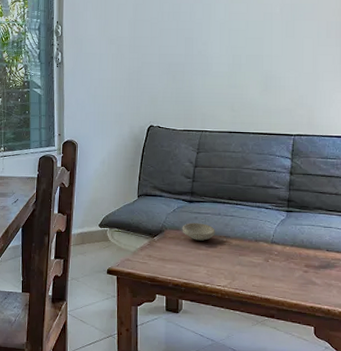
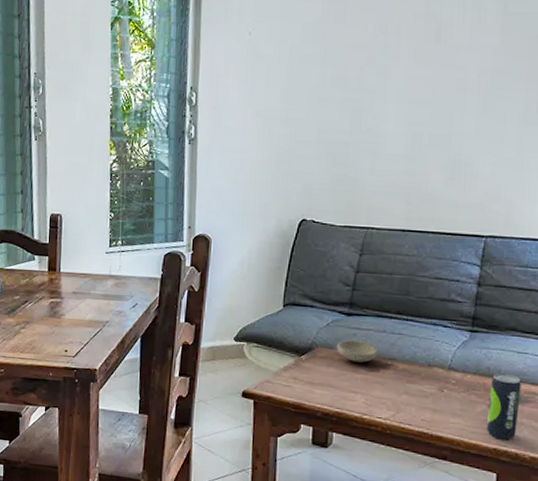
beverage can: none [303,244,329,299] -> present [486,372,521,440]

